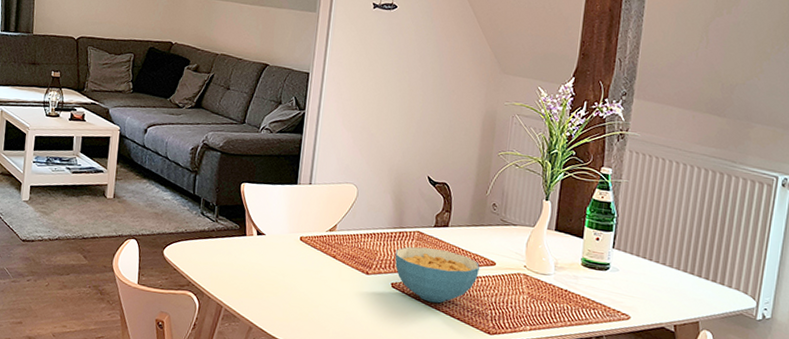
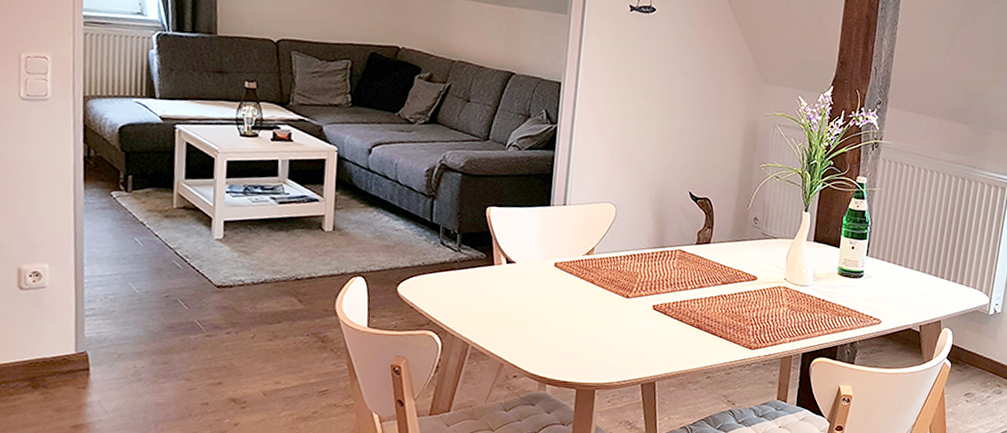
cereal bowl: present [395,246,479,303] -> none [656,266,741,323]

